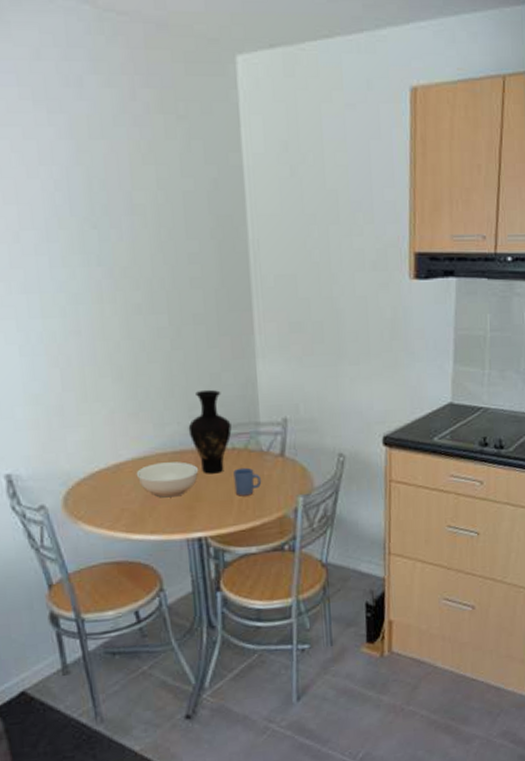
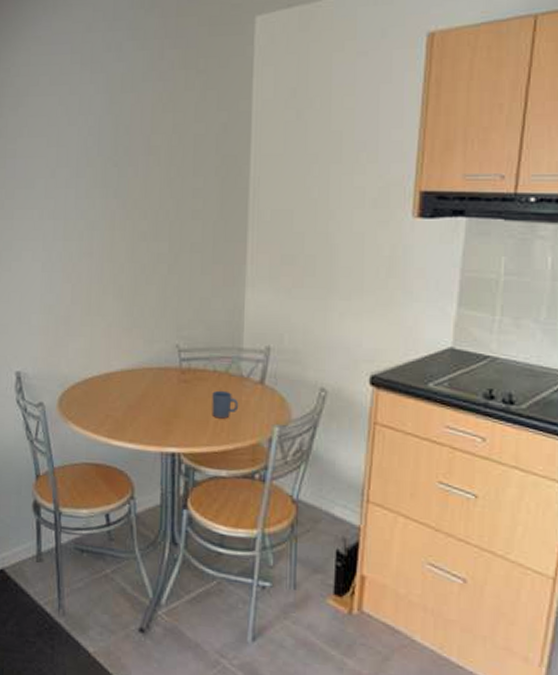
bowl: present [136,461,199,498] -> none [123,376,180,411]
vase: present [188,389,232,474] -> none [174,312,215,393]

